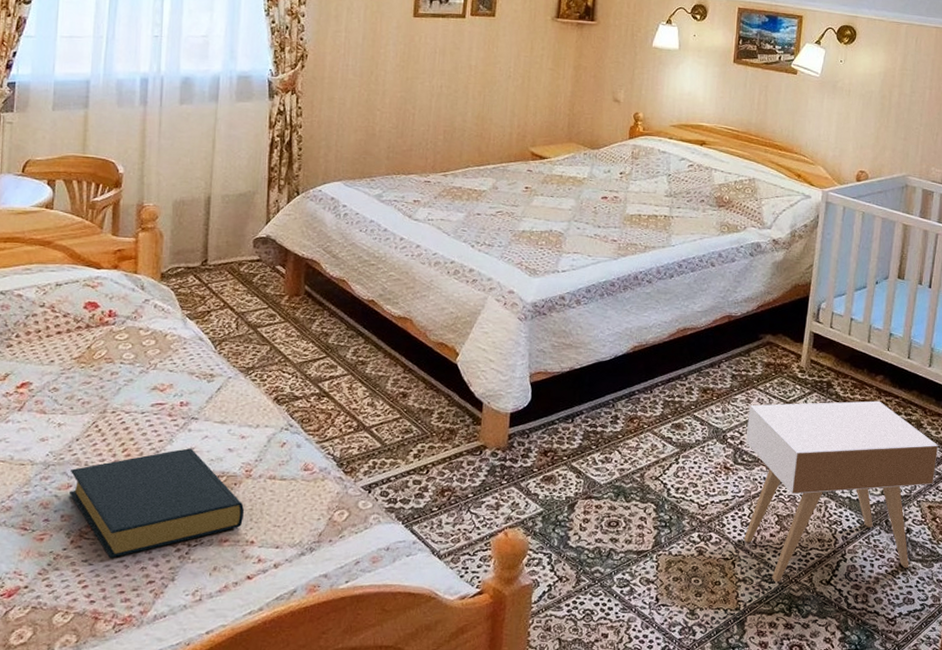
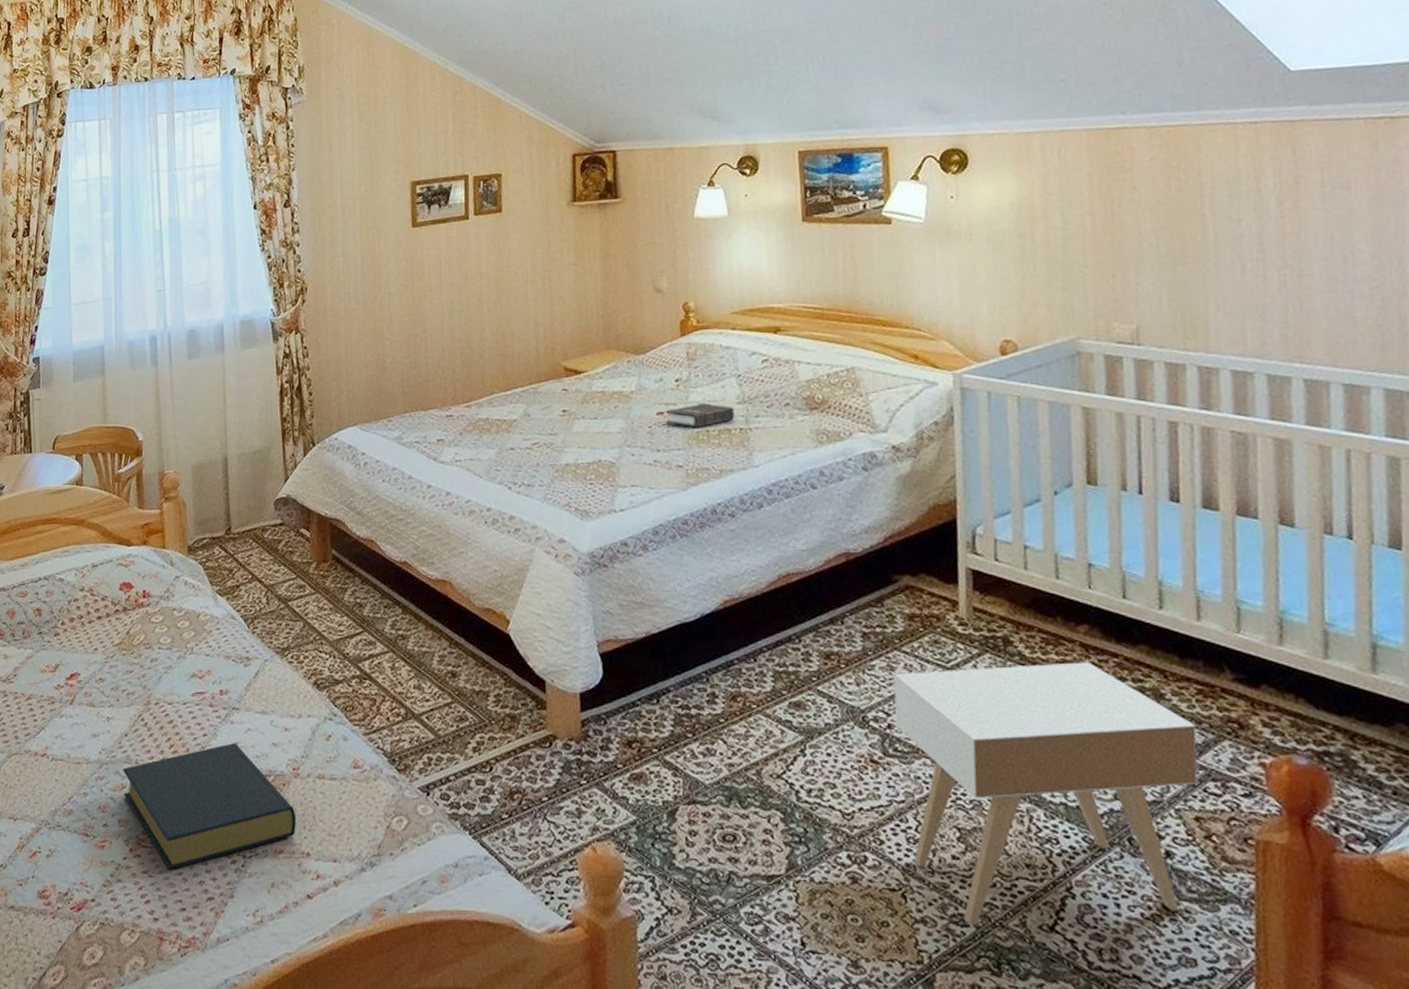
hardback book: none [607,193,662,212] -> present [665,402,735,428]

